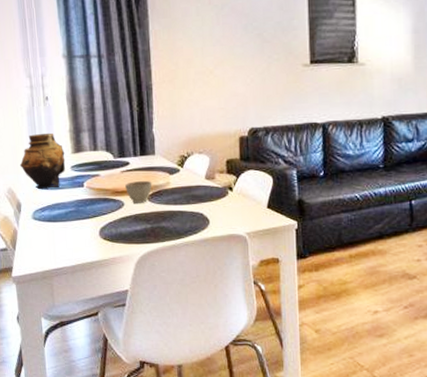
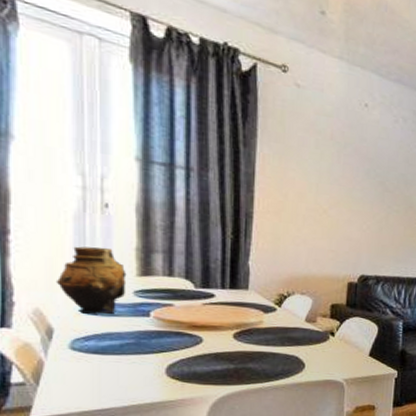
cup: present [125,181,152,203] -> none [206,316,242,341]

